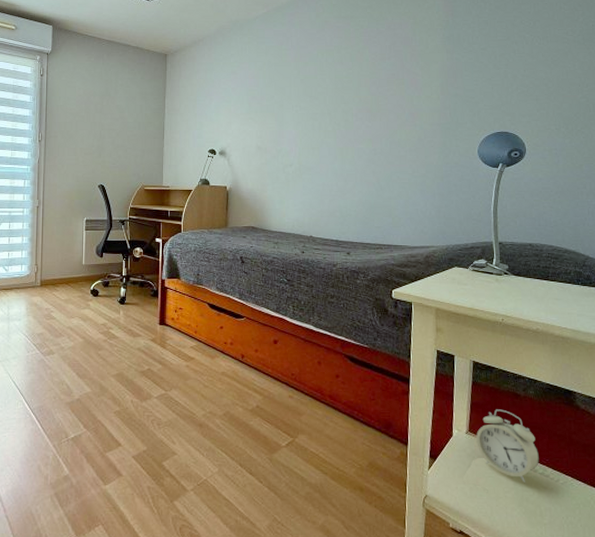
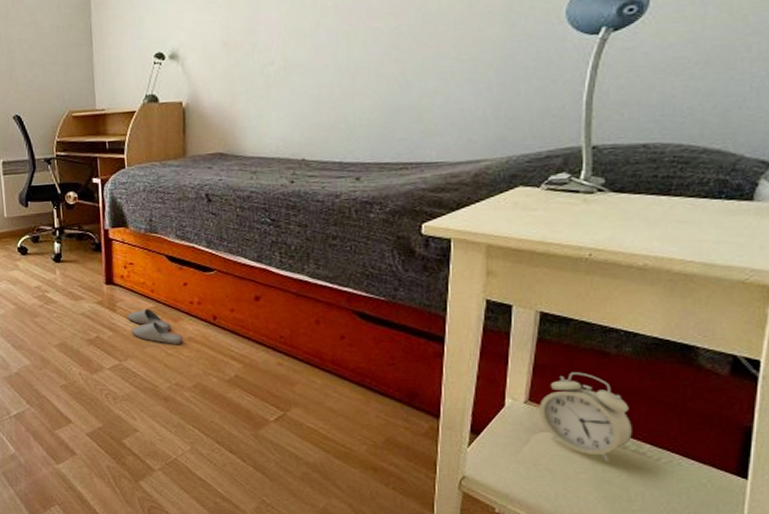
slippers: none [175,346,217,378] -> present [128,308,183,344]

